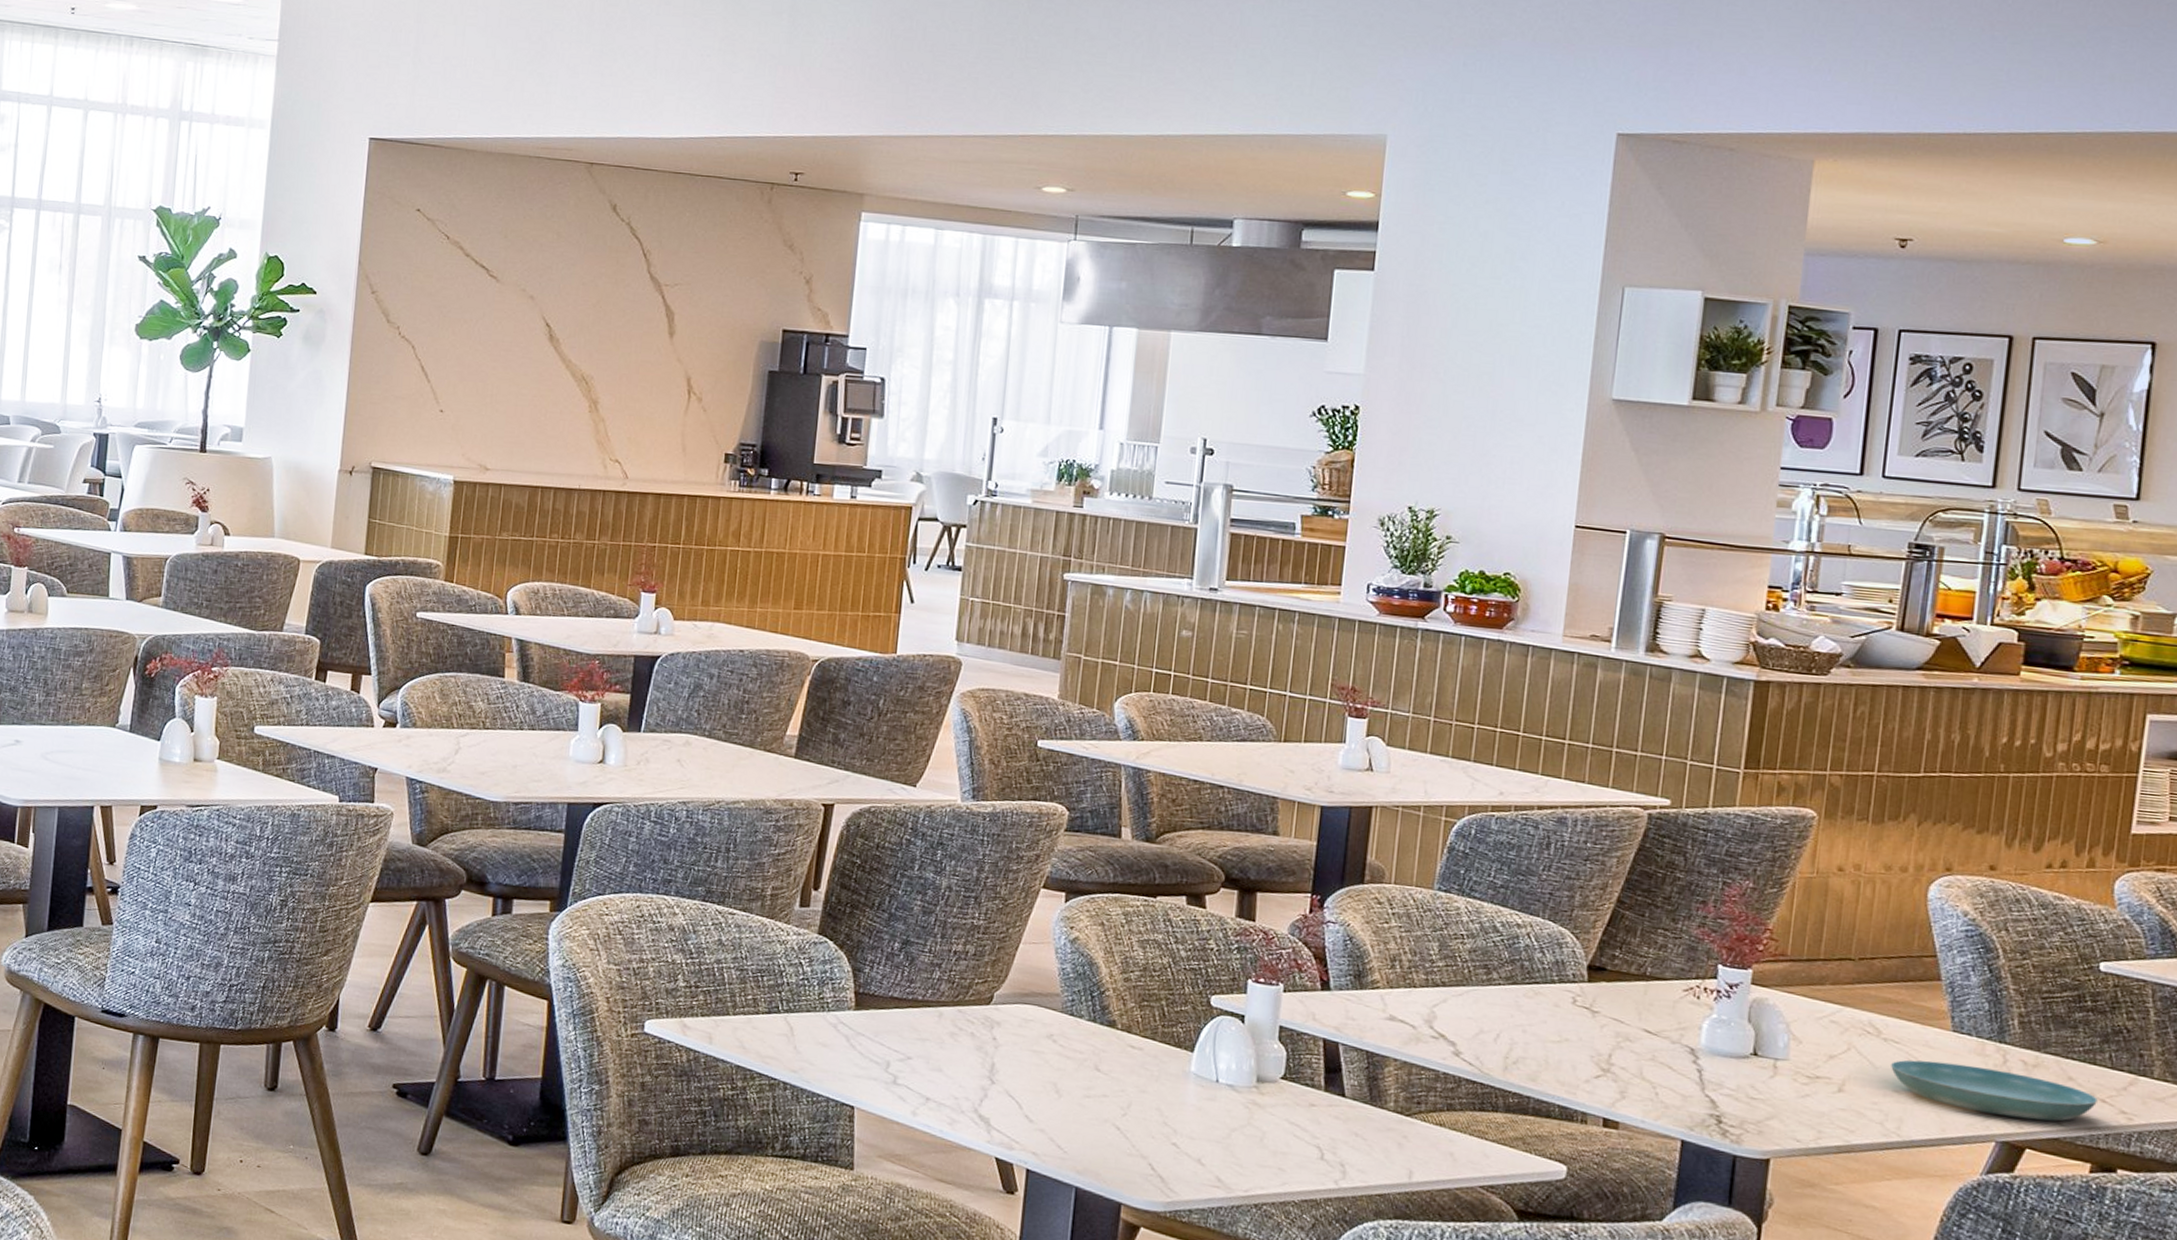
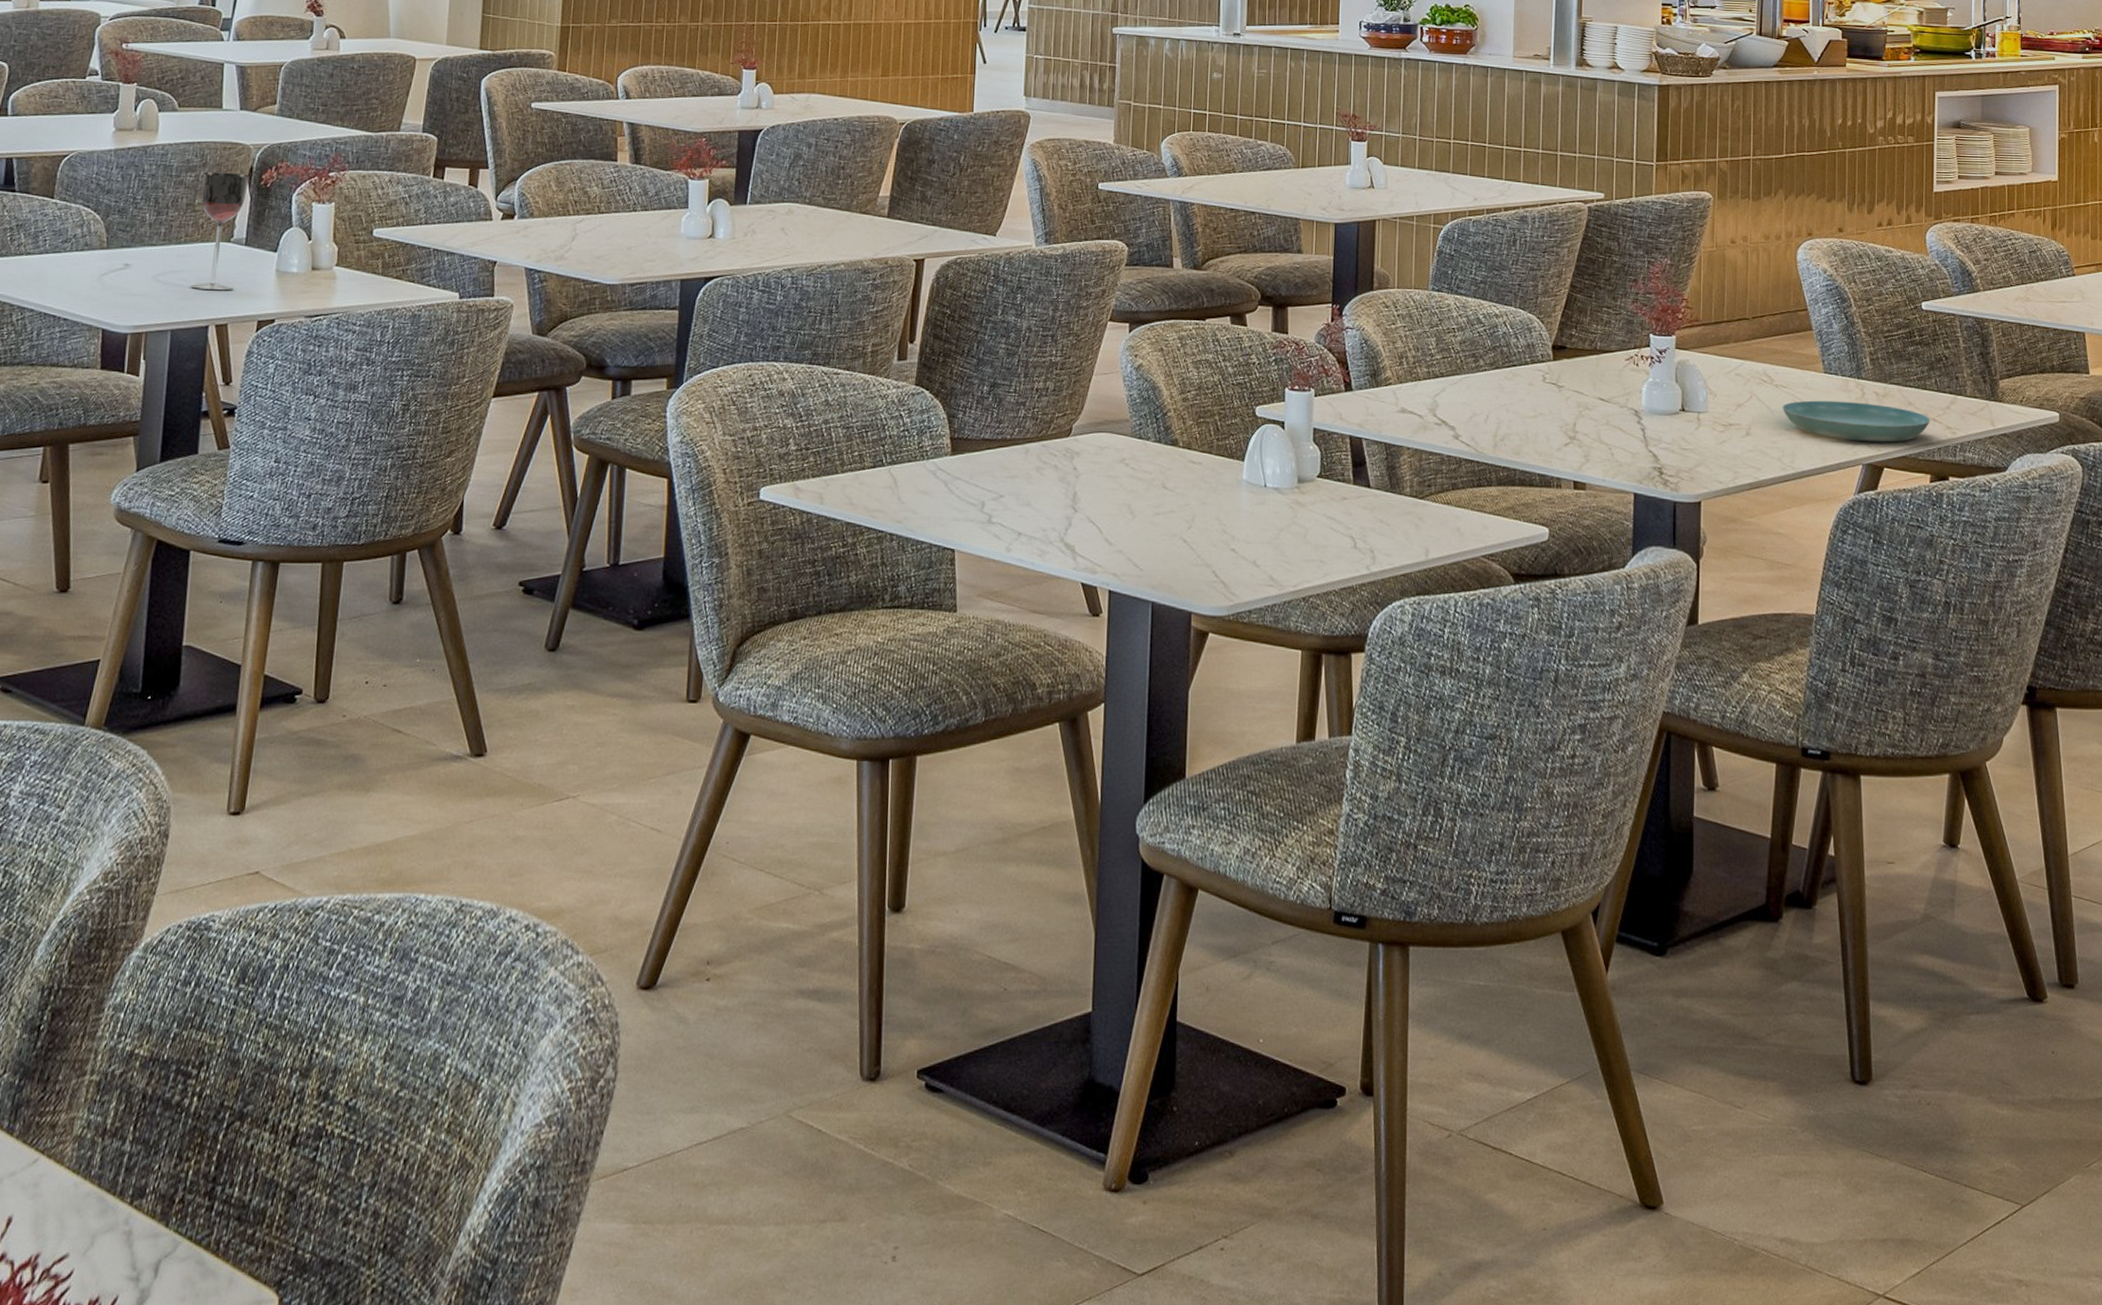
wineglass: none [77,657,135,774] -> present [190,172,250,291]

